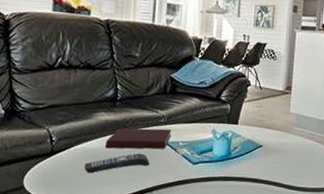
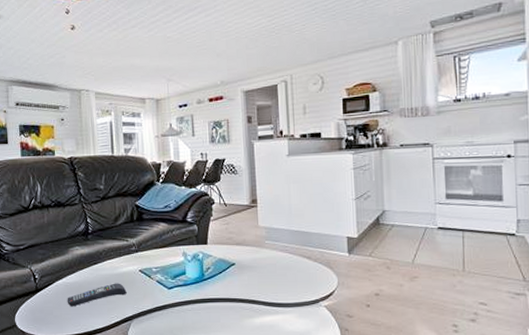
notebook: present [105,128,172,149] -> none [83,256,144,281]

